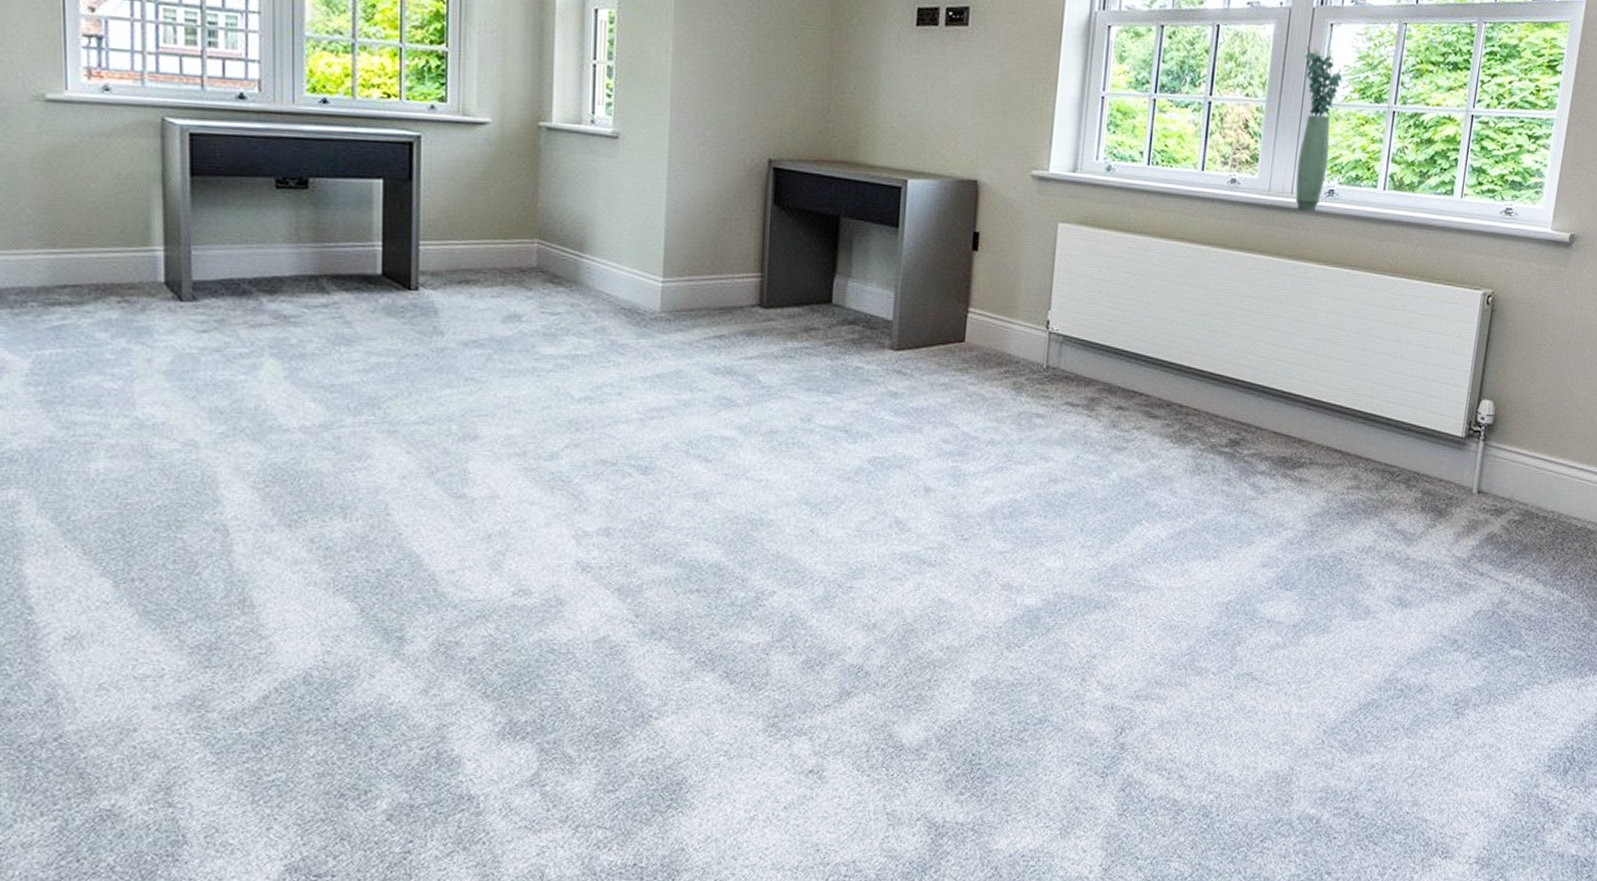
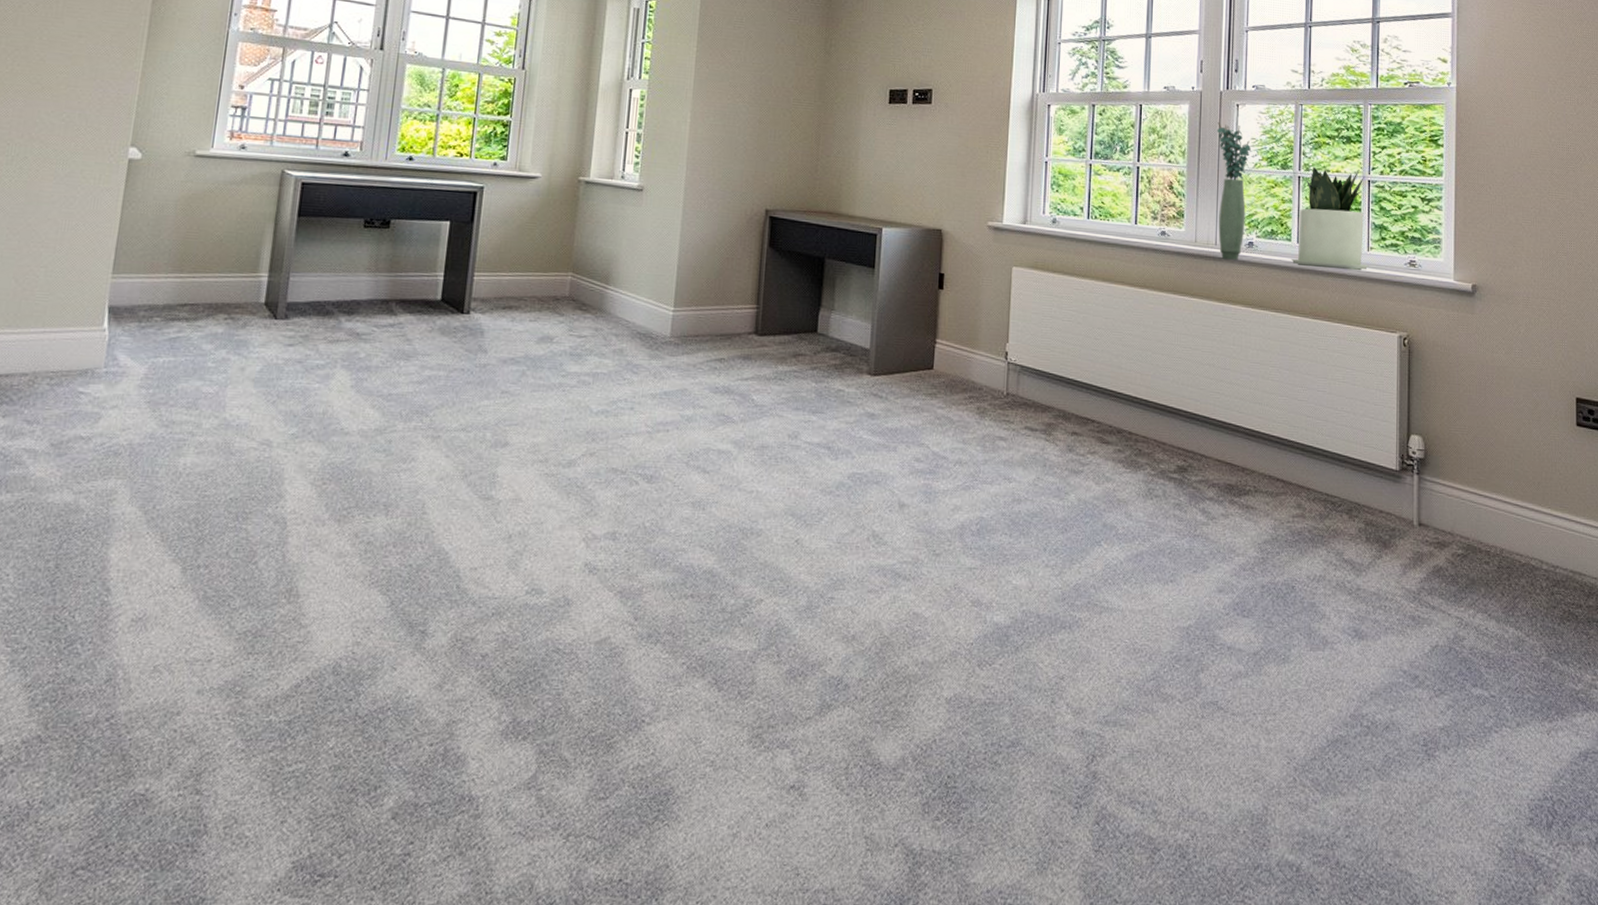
planter: none [1374,99,1468,221] -> present [1291,167,1369,271]

